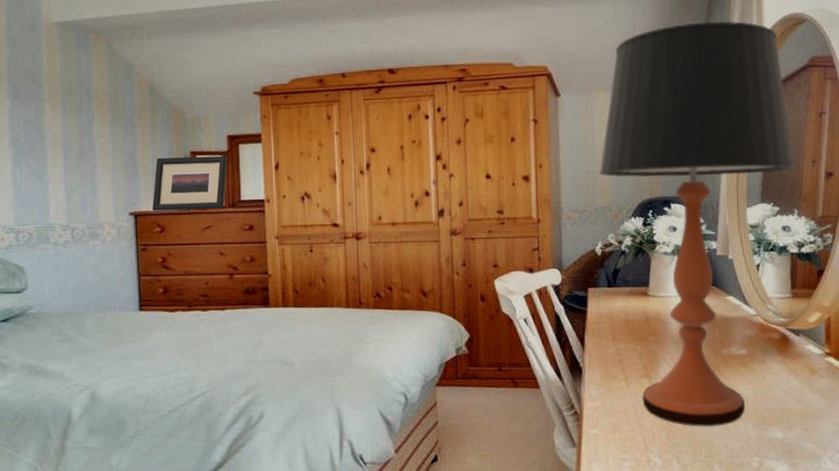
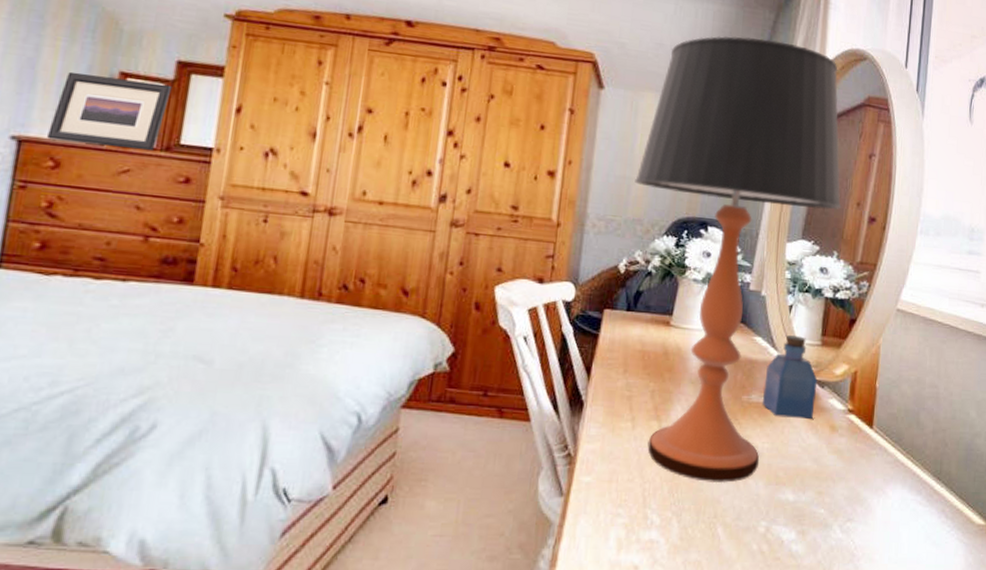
perfume bottle: none [741,291,793,366] -> present [762,335,818,419]

